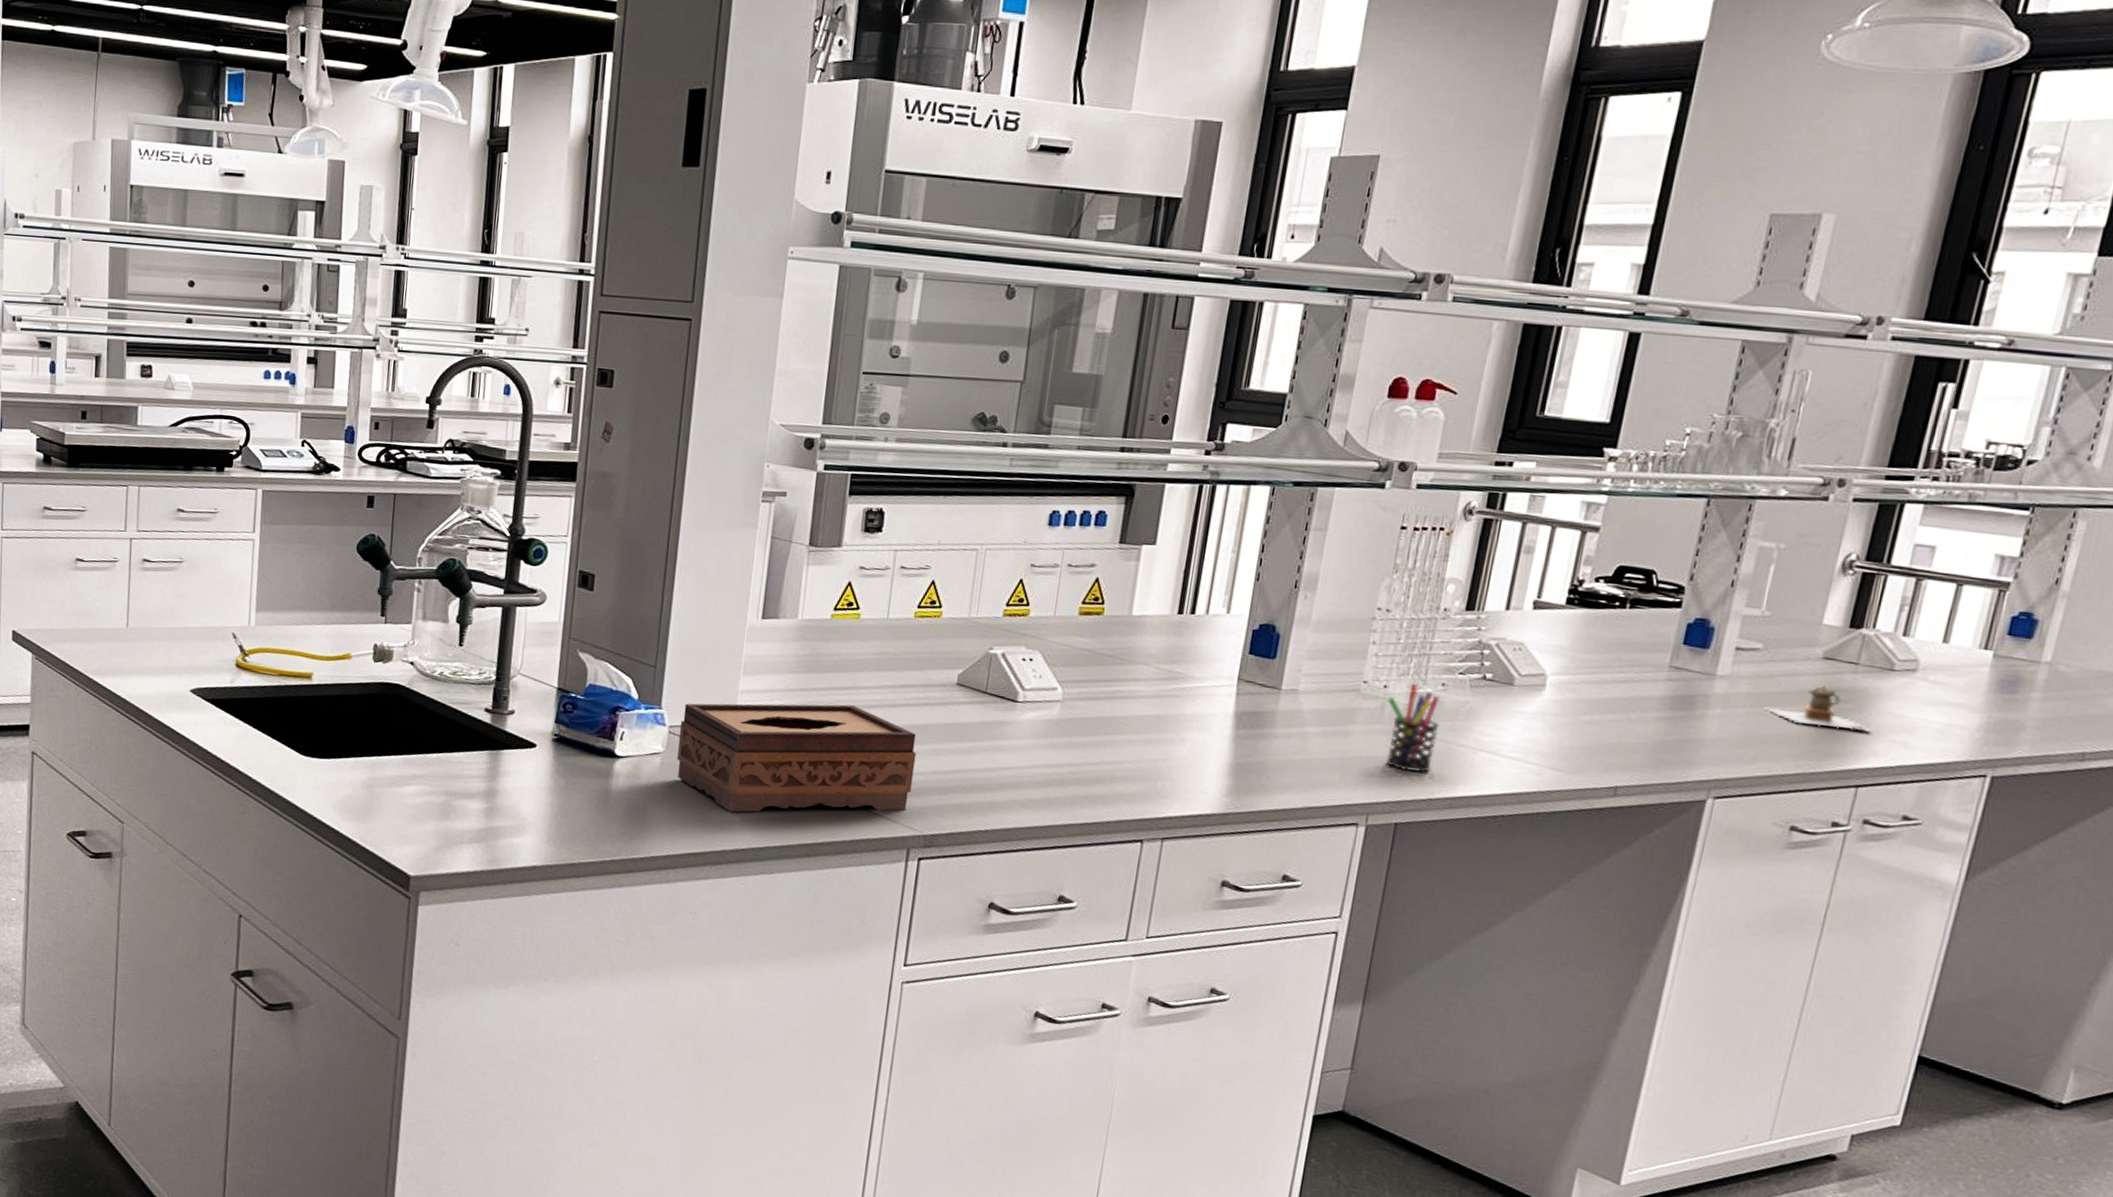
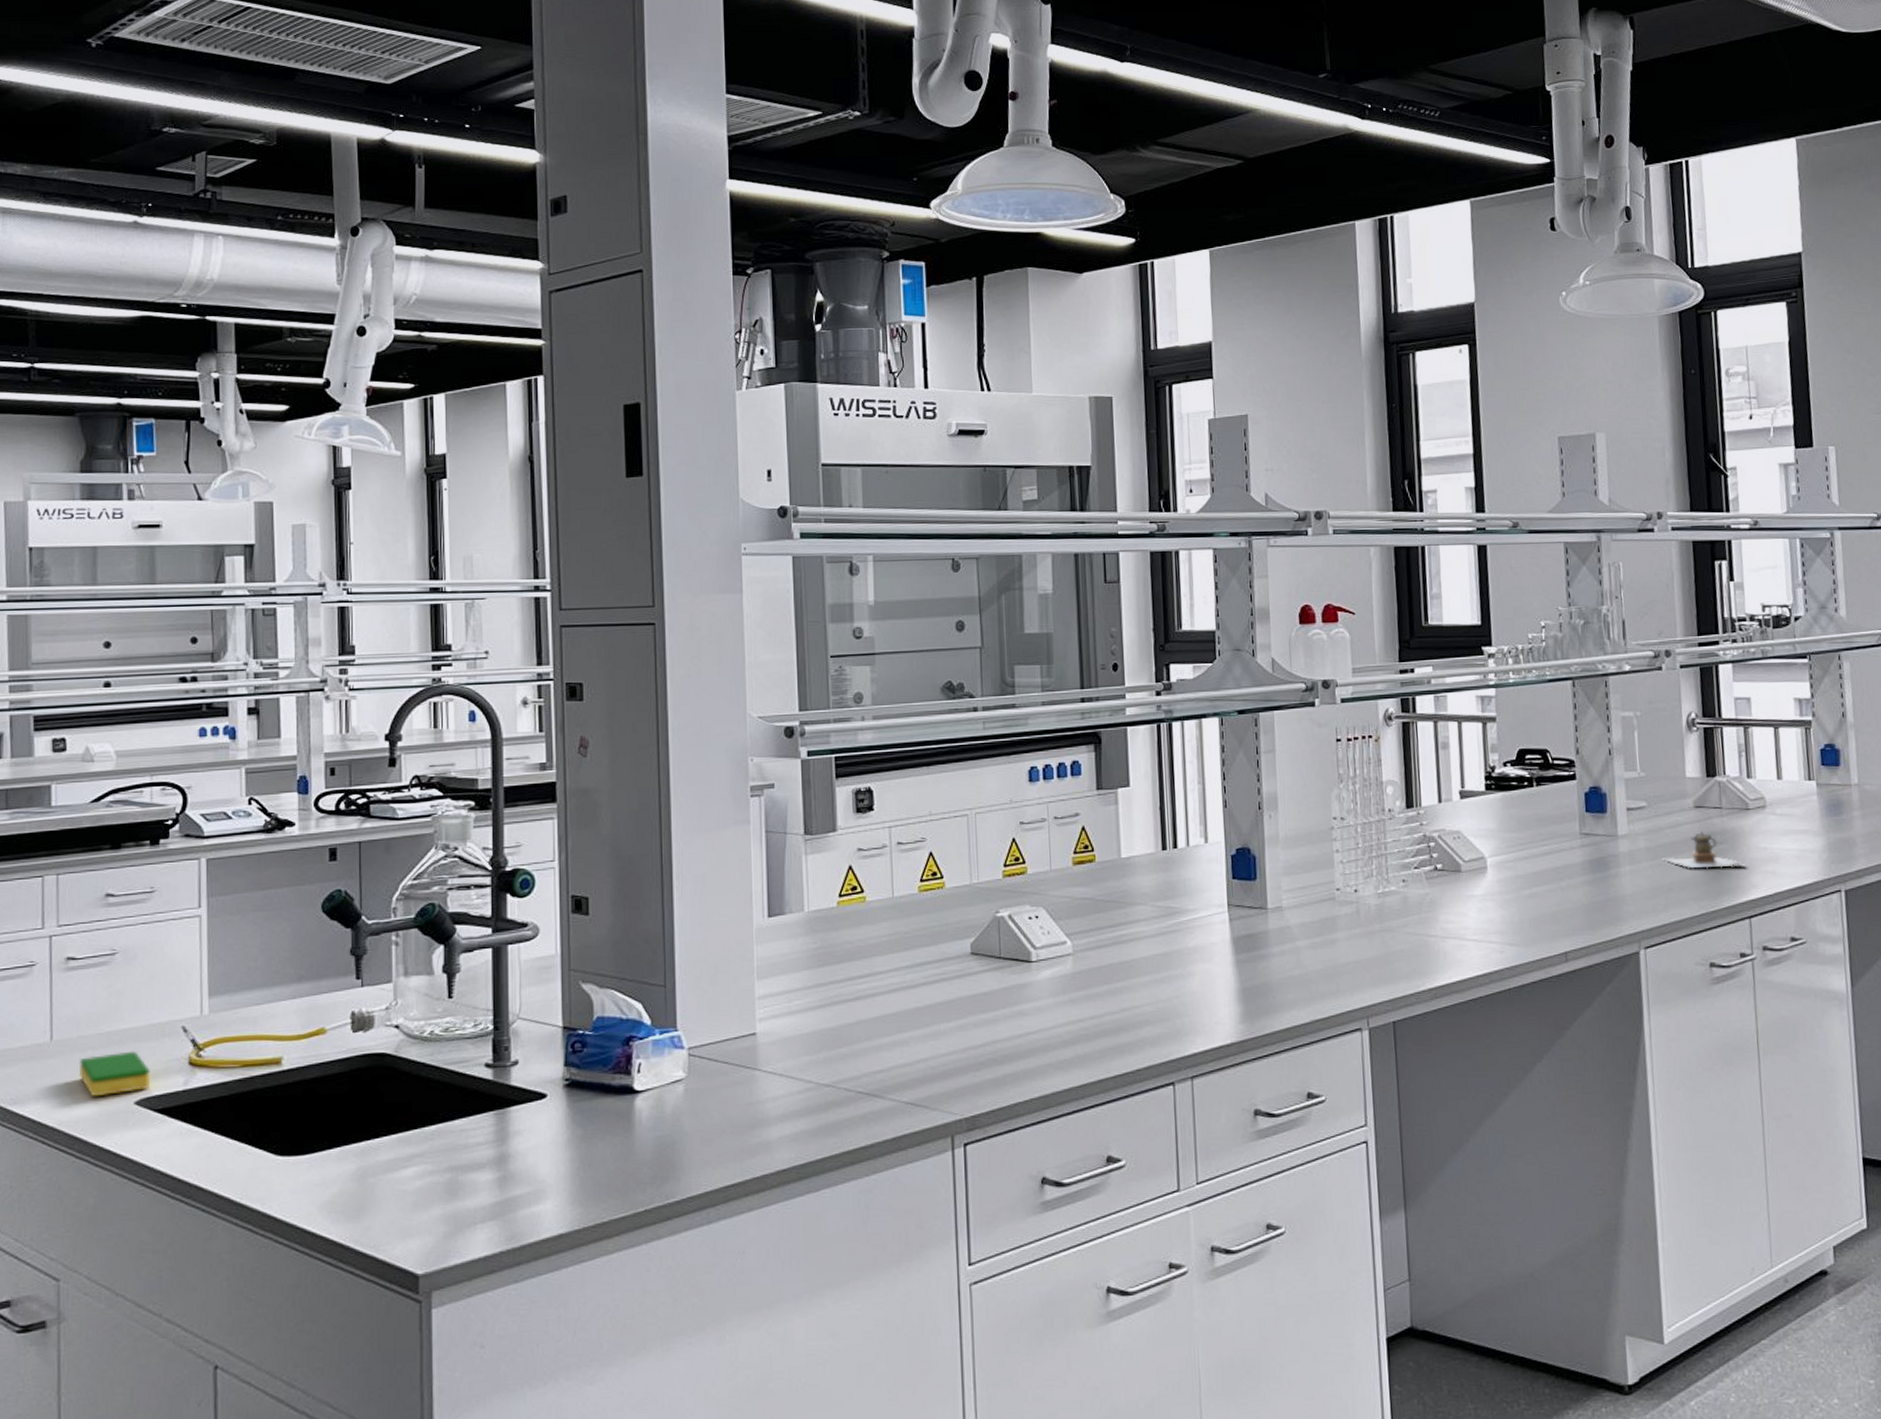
dish sponge: none [147,645,205,682] -> present [78,1050,151,1097]
tissue box: present [677,703,917,813] -> none [699,993,946,1131]
pen holder: present [1386,684,1440,772] -> none [1360,884,1411,969]

